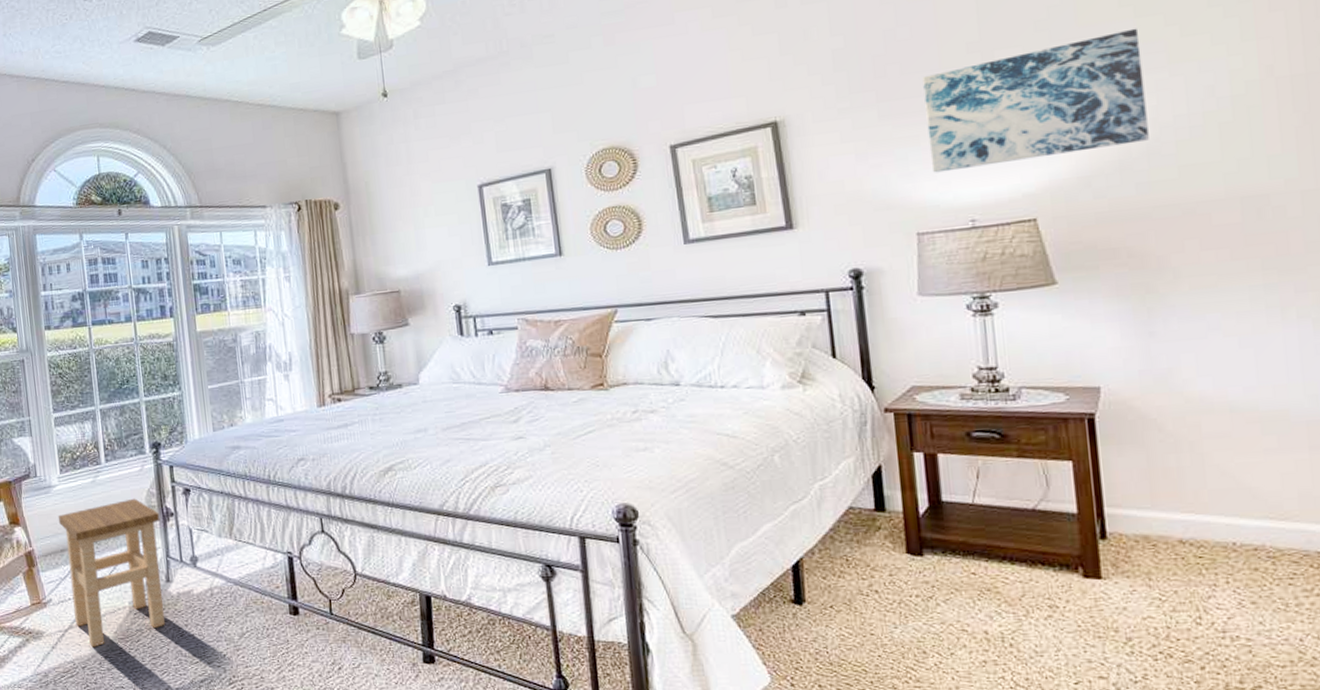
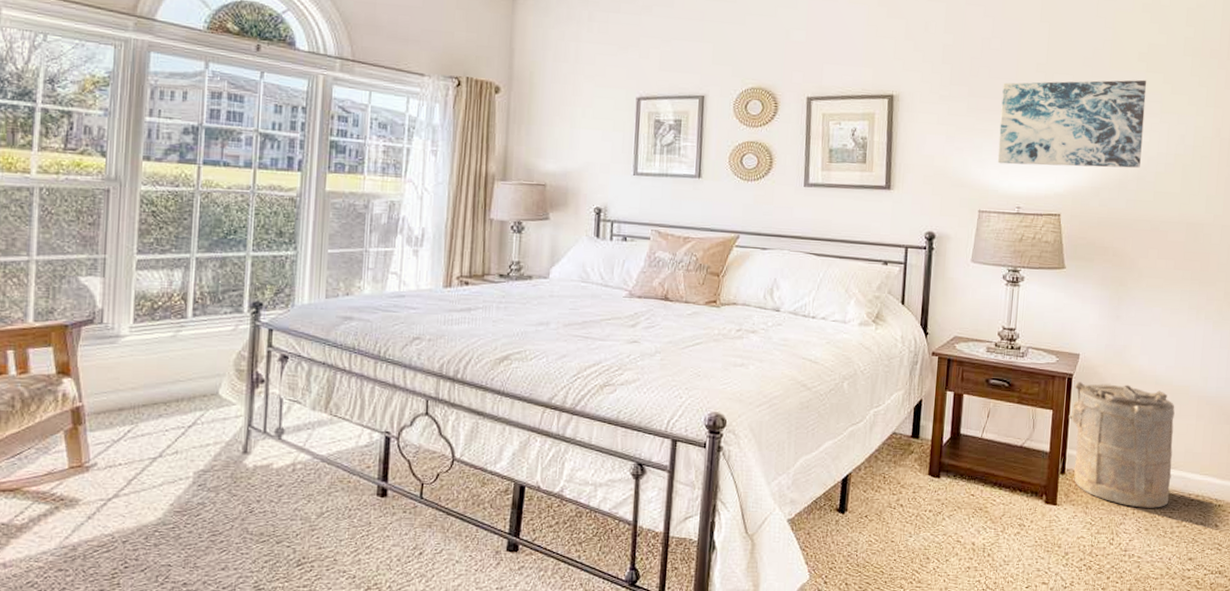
stool: present [58,498,165,648] -> none [121,359,248,520]
laundry hamper: none [1099,417,1284,575] -> present [1069,382,1175,508]

